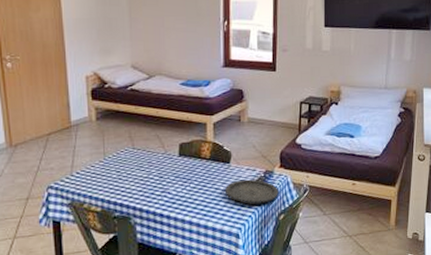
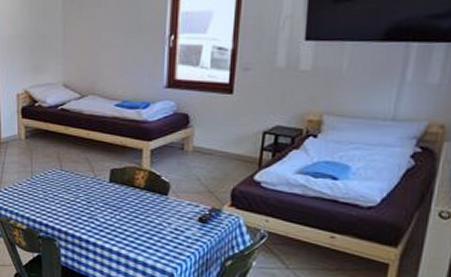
plate: present [224,179,279,205] -> none [159,215,227,245]

